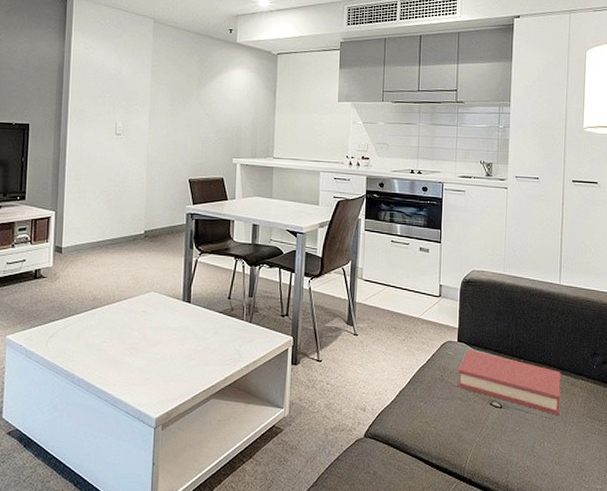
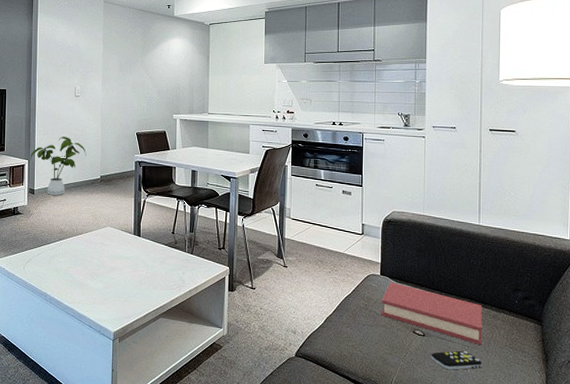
house plant: none [57,183,128,255] -> present [30,137,86,196]
remote control: none [508,422,560,444] -> present [431,350,483,370]

